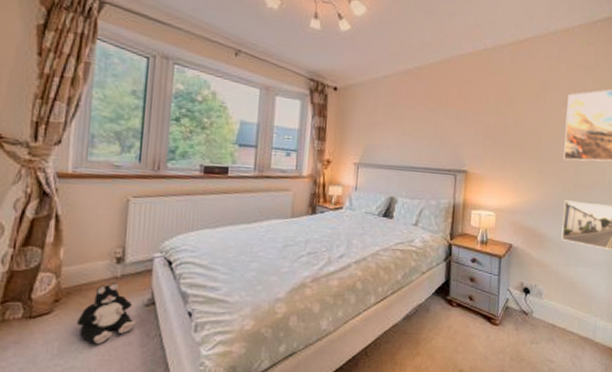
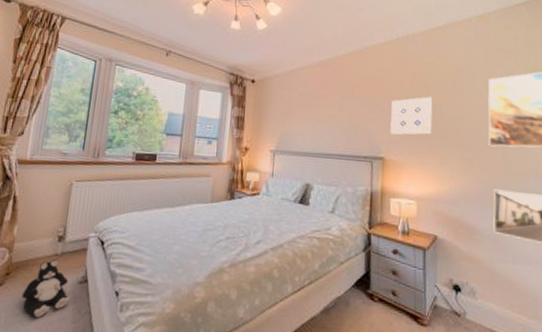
wall art: none [474,110,516,149] -> present [390,96,433,135]

